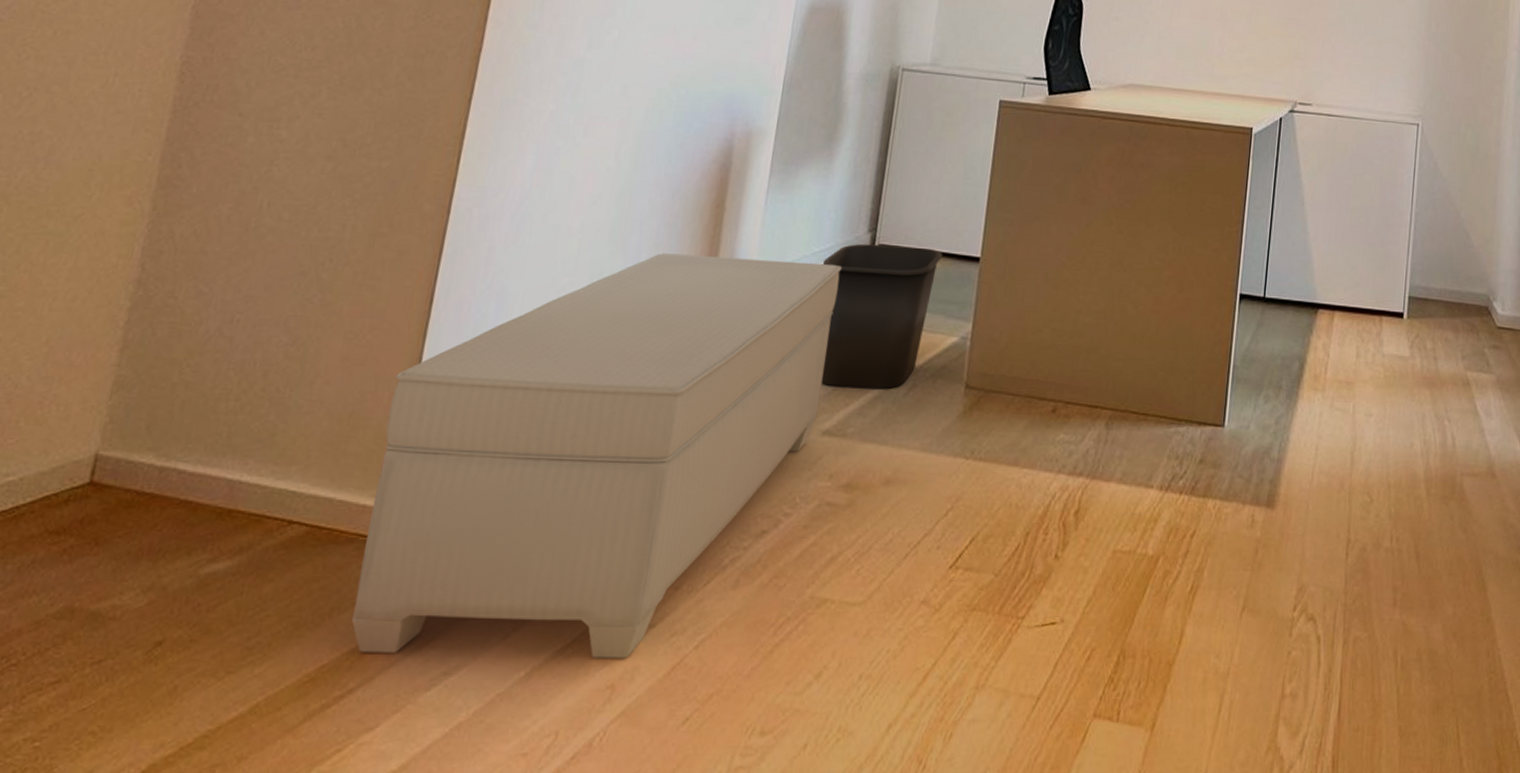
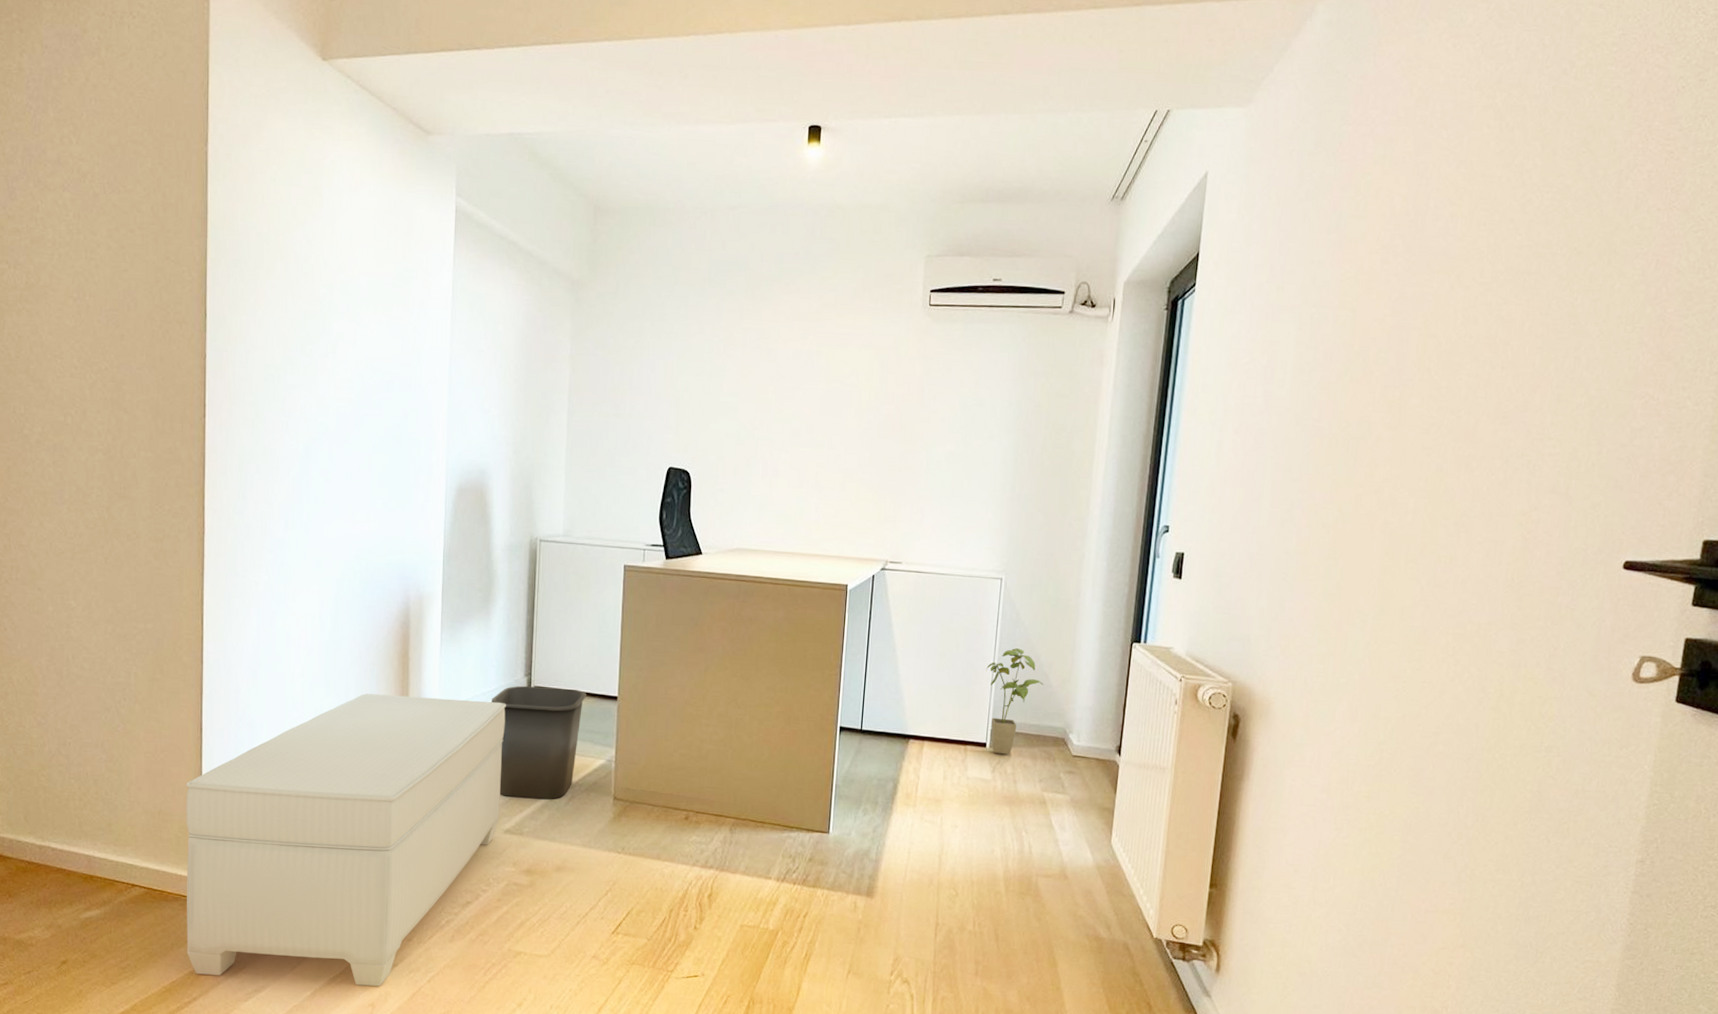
house plant: none [1403,202,1464,327] -> present [986,648,1043,755]

